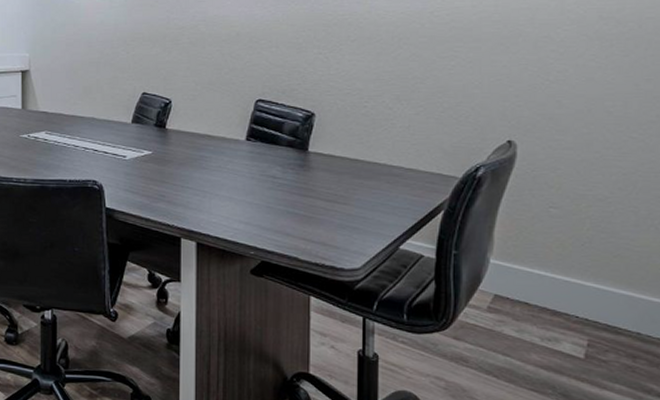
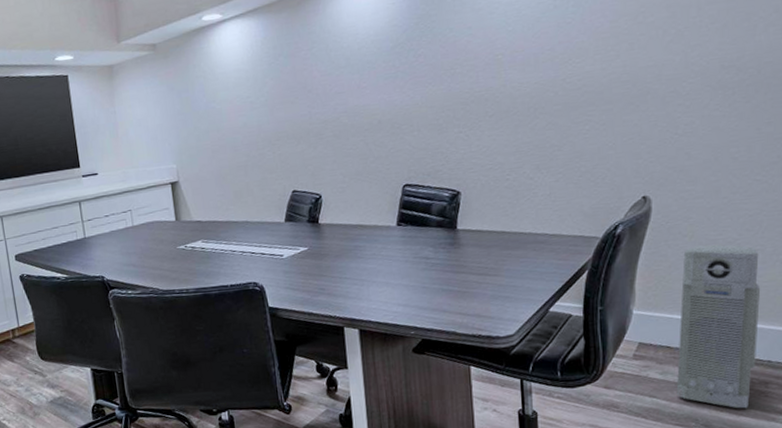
air purifier: none [533,199,632,382] -> present [676,245,761,409]

